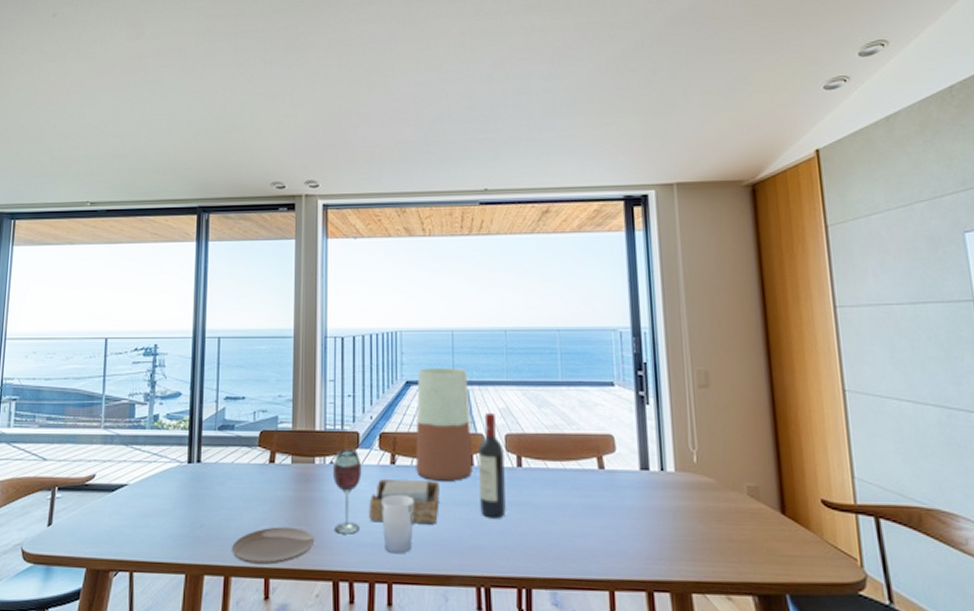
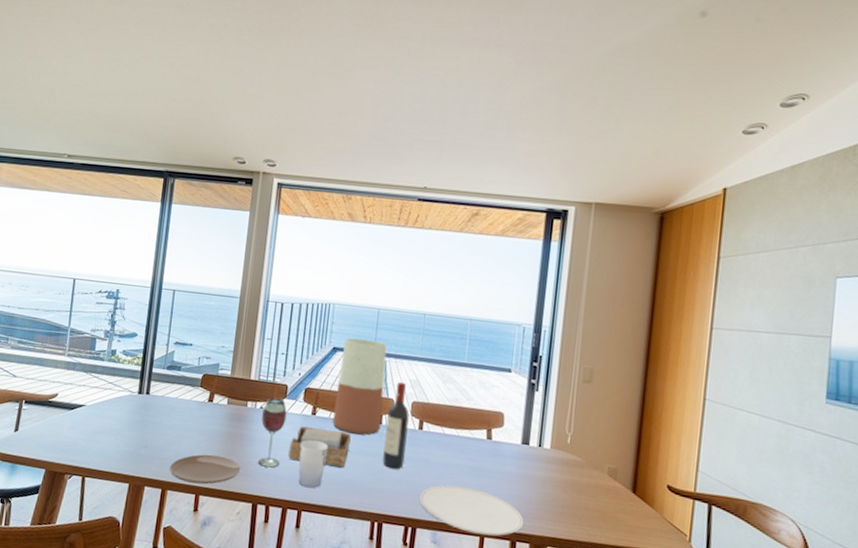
plate: none [529,530,659,589] -> present [419,485,524,536]

